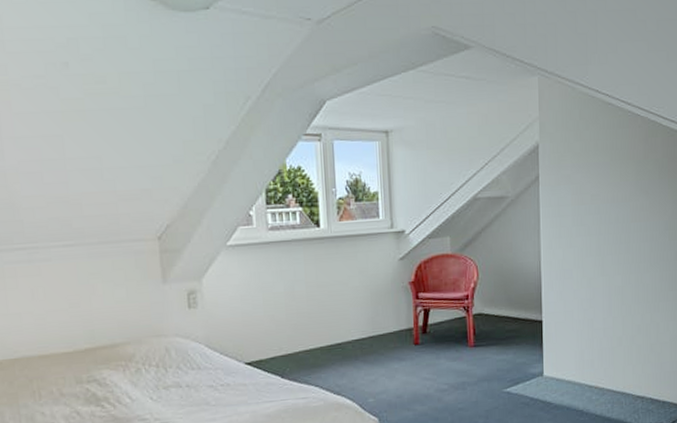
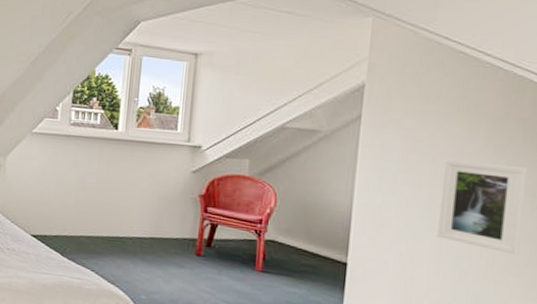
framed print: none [605,204,665,283] -> present [436,159,528,255]

